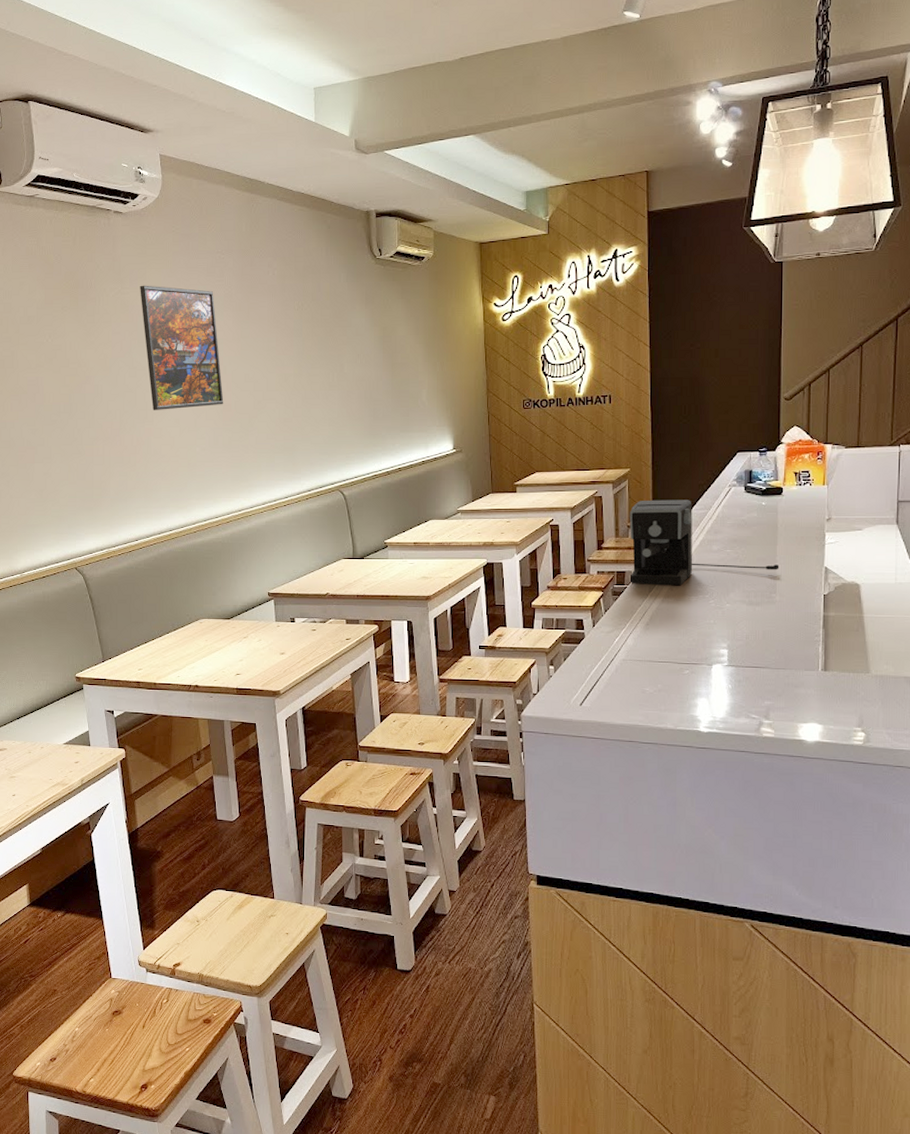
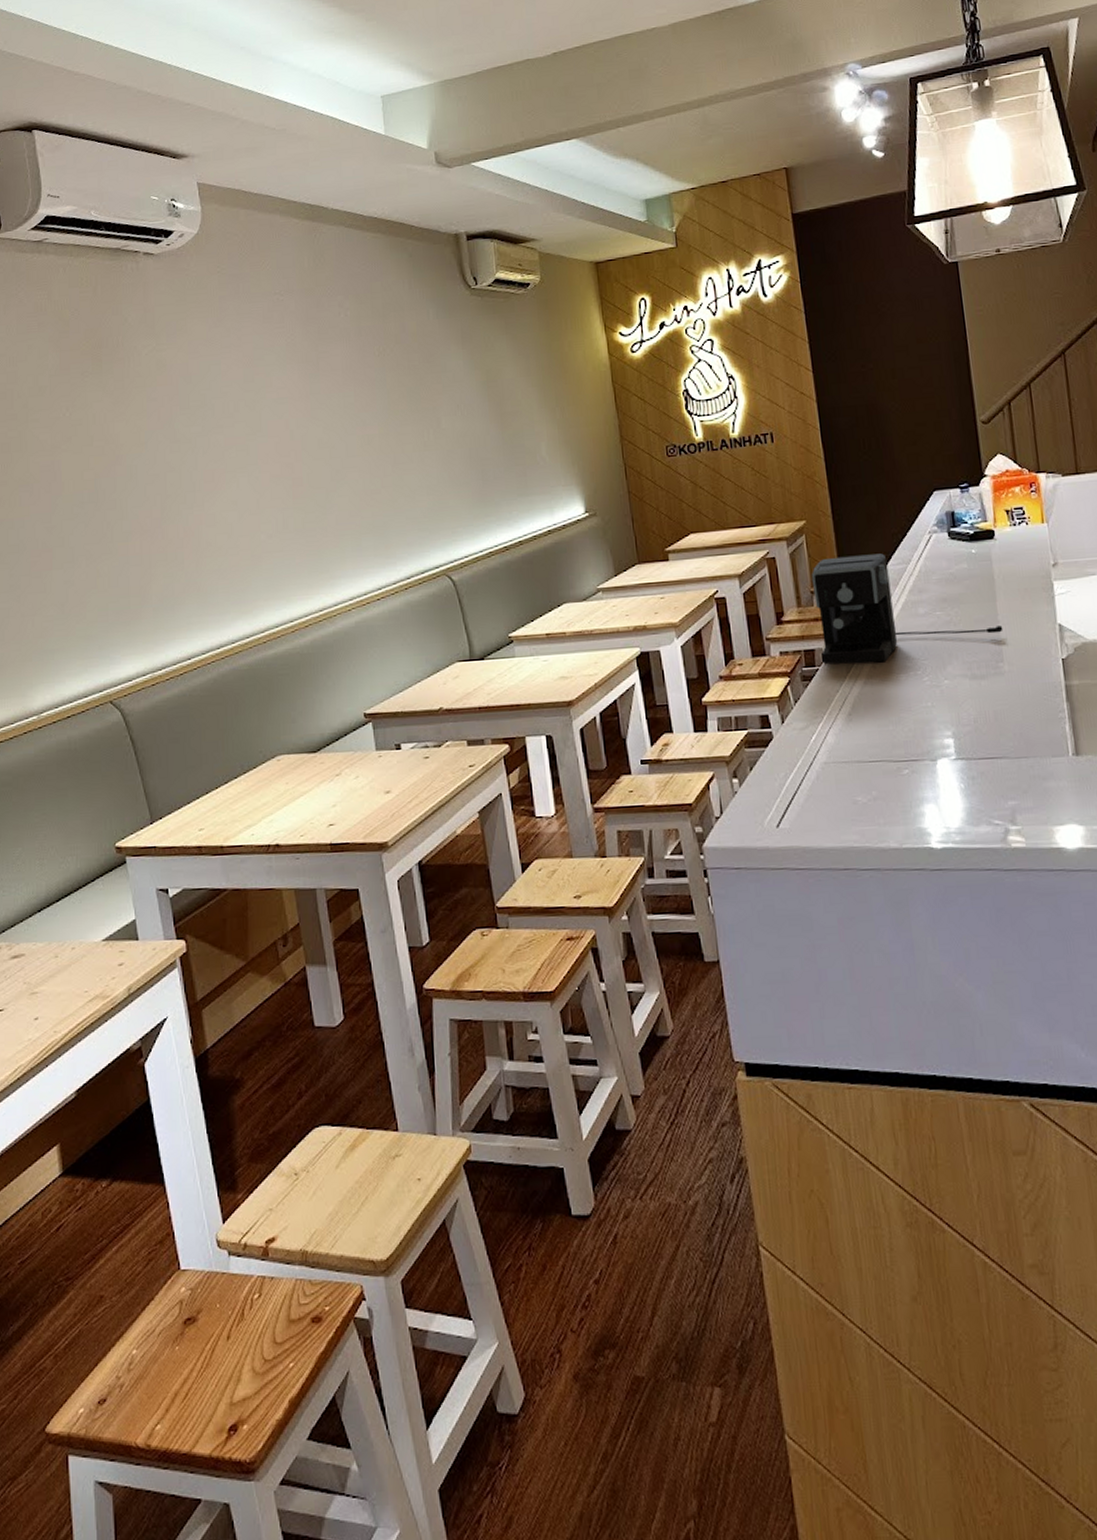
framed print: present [140,285,224,410] -> none [180,338,293,492]

